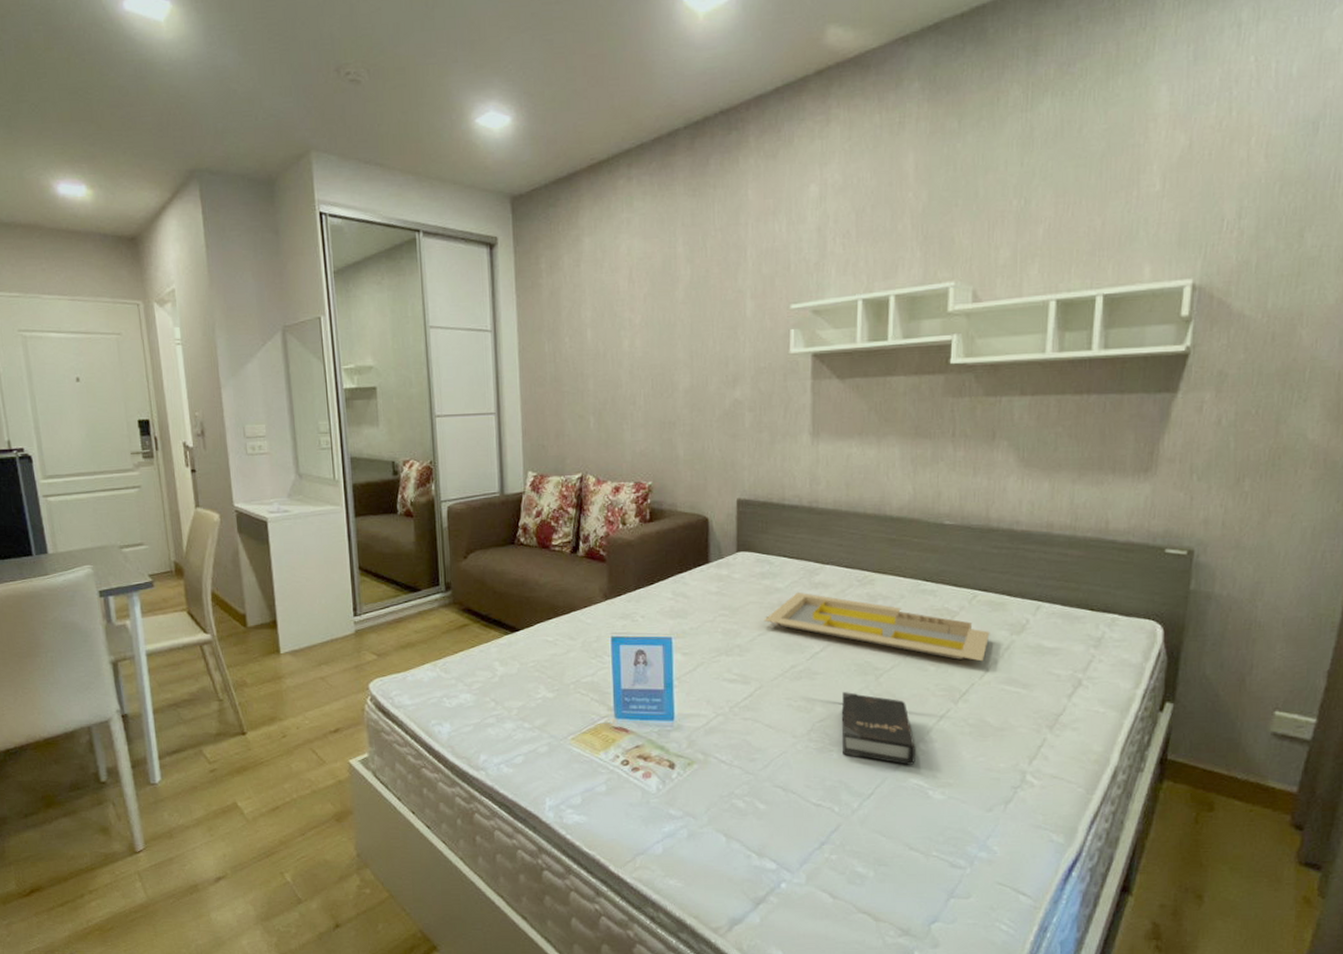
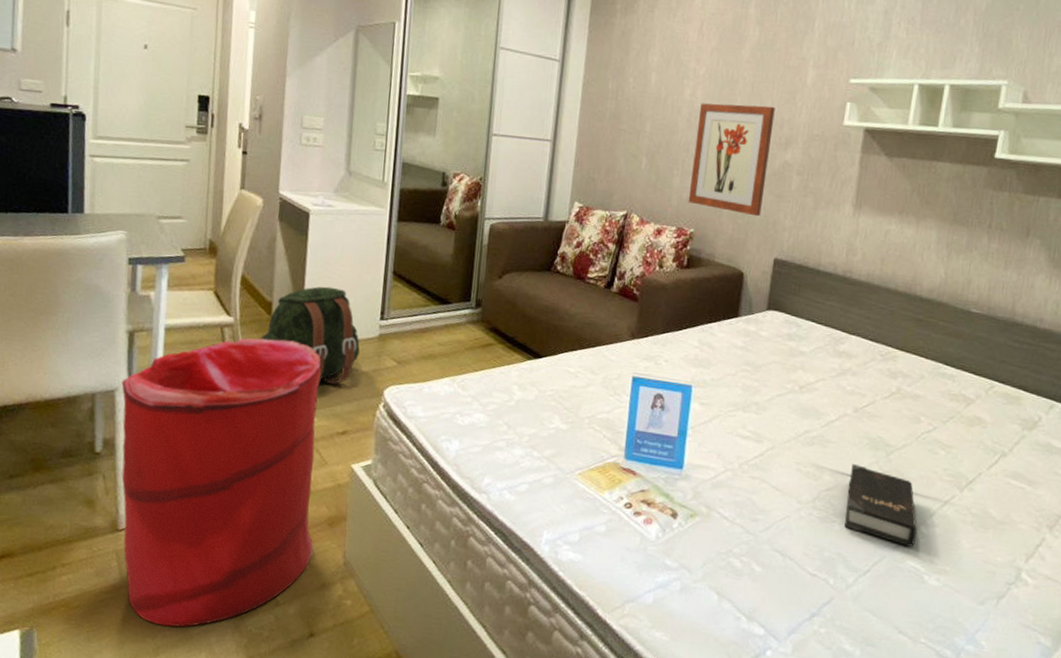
laundry hamper: none [114,649,326,936] -> present [121,338,321,627]
backpack: none [239,591,339,689] -> present [260,286,360,386]
wall art: none [640,345,718,460] -> present [688,103,775,217]
serving tray: present [764,592,990,662] -> none [784,358,1003,453]

